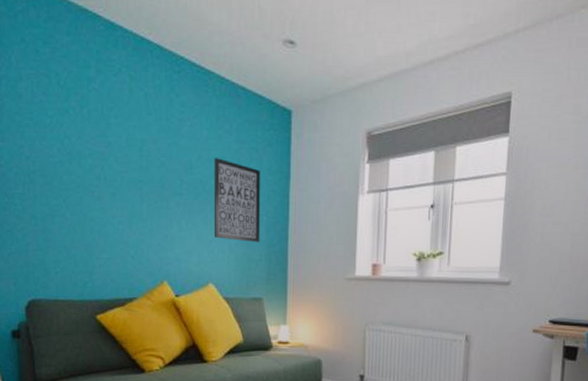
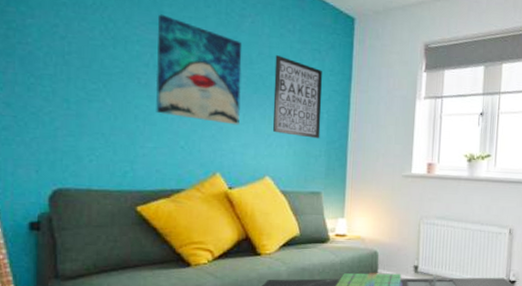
wall art: none [105,126,183,232] -> present [155,14,242,125]

